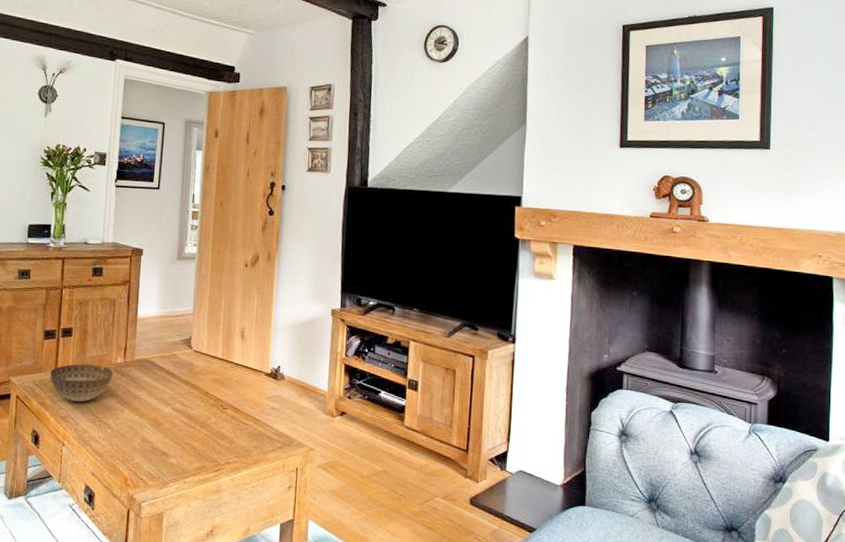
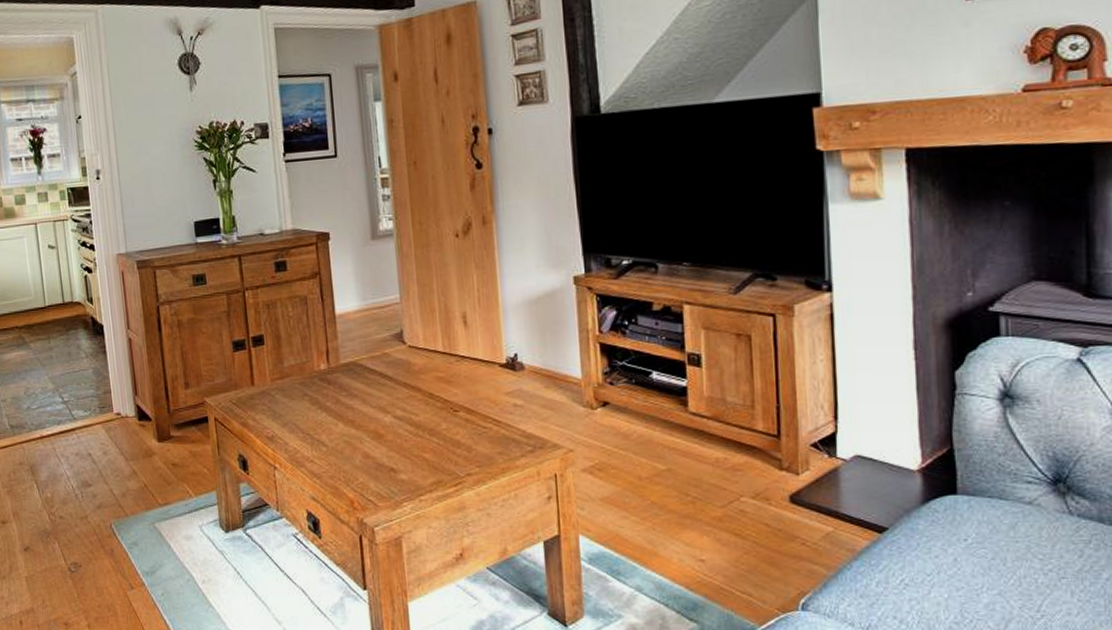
bowl: present [50,364,113,402] -> none [247,374,318,419]

